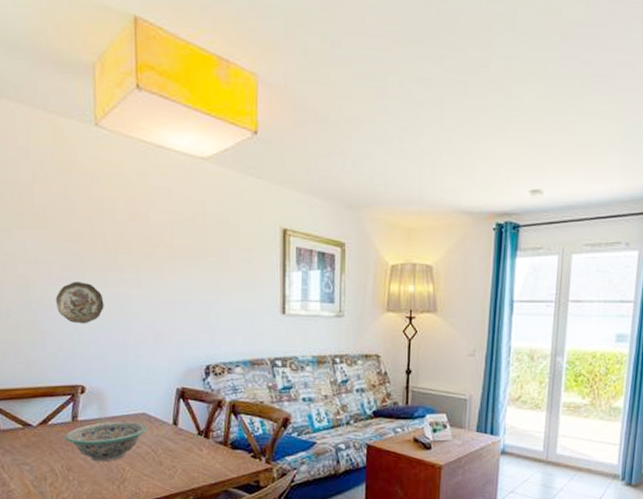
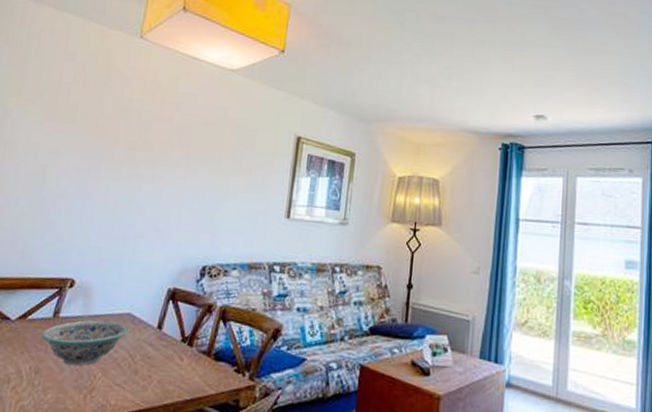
decorative plate: present [55,281,104,324] -> none [66,174,114,216]

